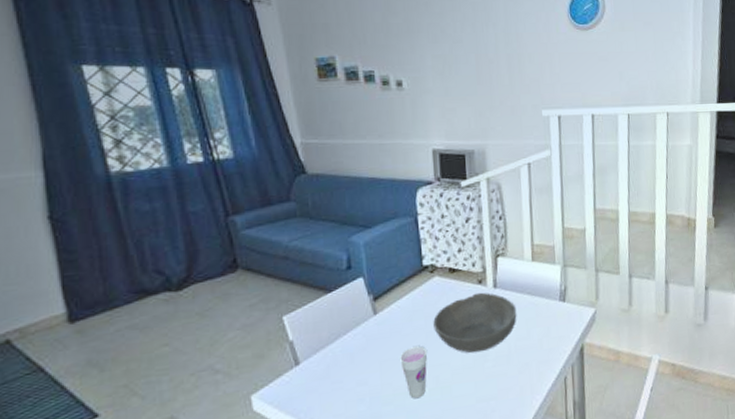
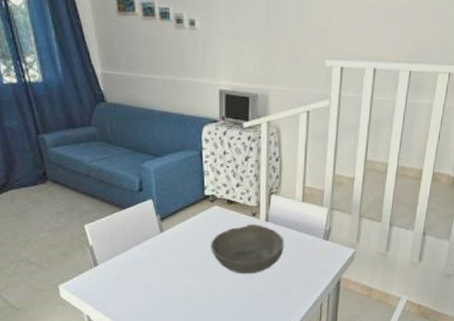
cup: present [400,346,428,399] -> none [181,263,205,305]

